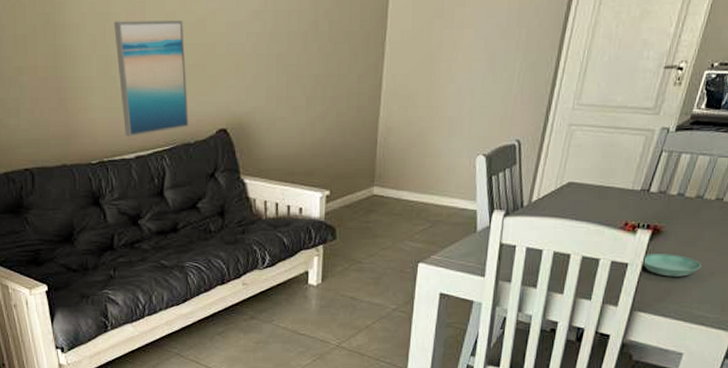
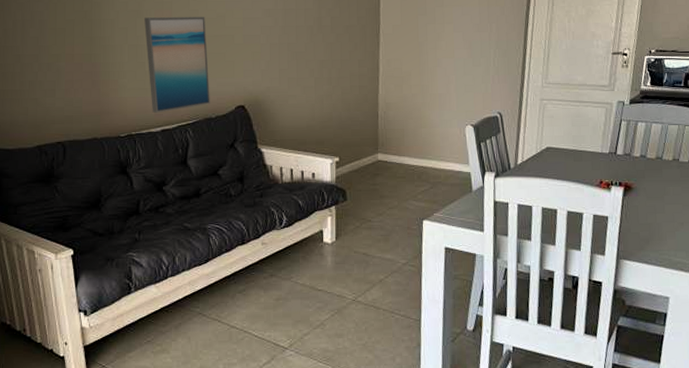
saucer: present [641,254,701,277] -> none [619,207,671,228]

